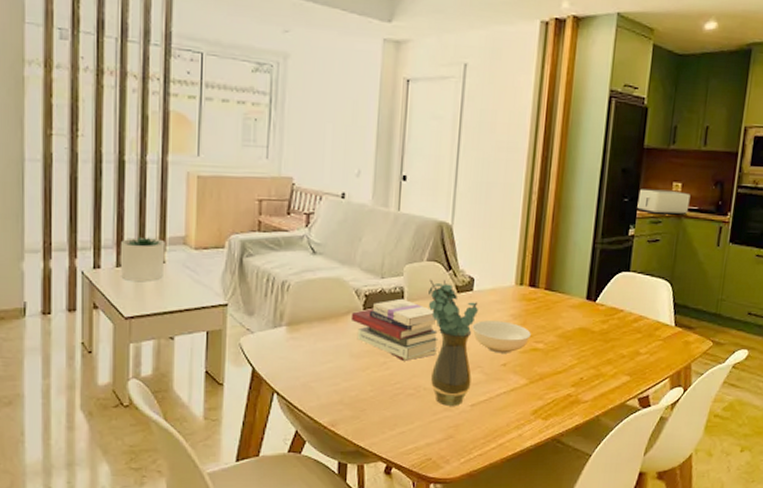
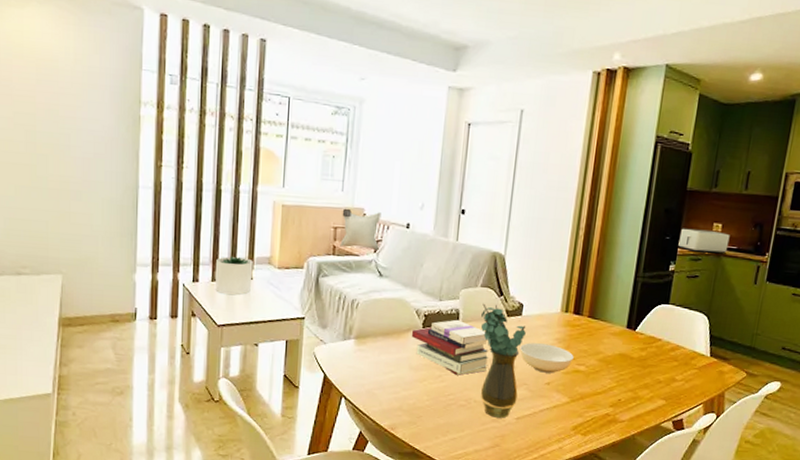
cushion: none [266,178,313,224] -> present [340,208,382,250]

